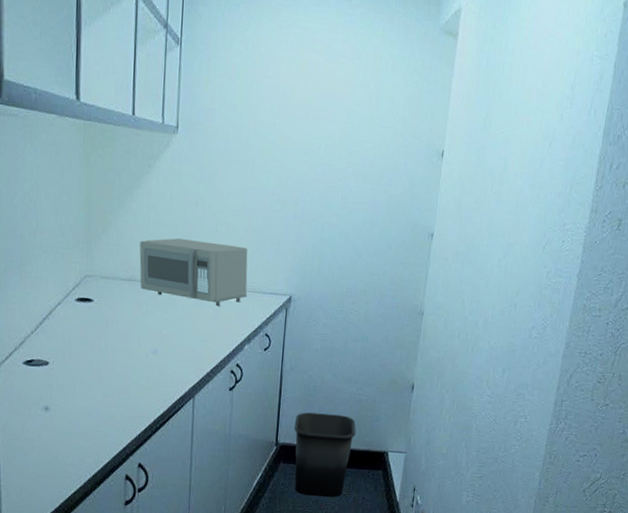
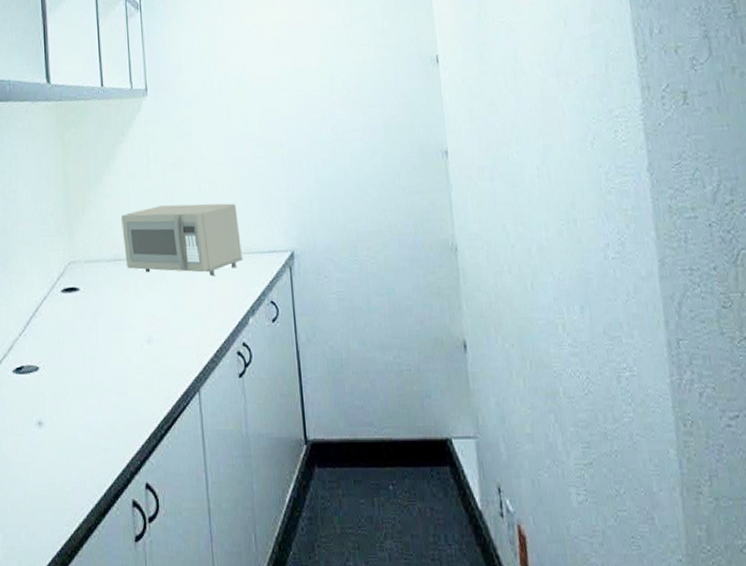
waste bin: present [294,412,356,497] -> none [323,394,404,510]

